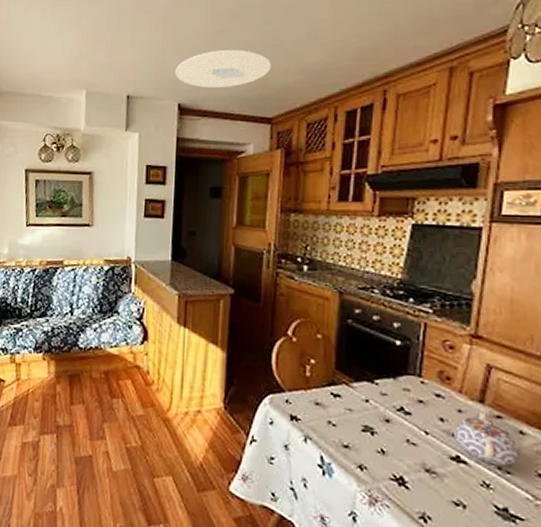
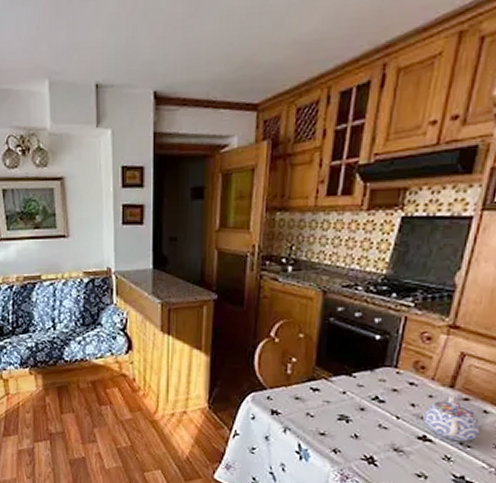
ceiling light: present [175,49,271,88] -> none [148,20,258,71]

